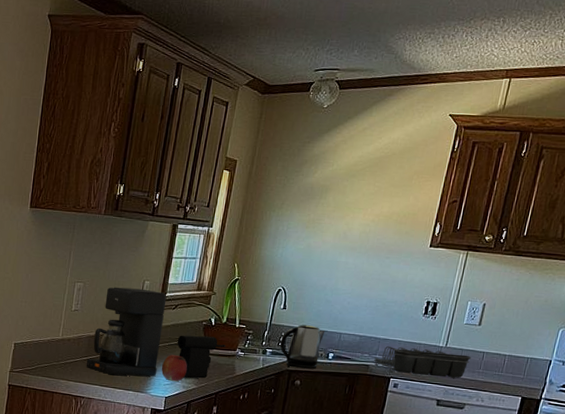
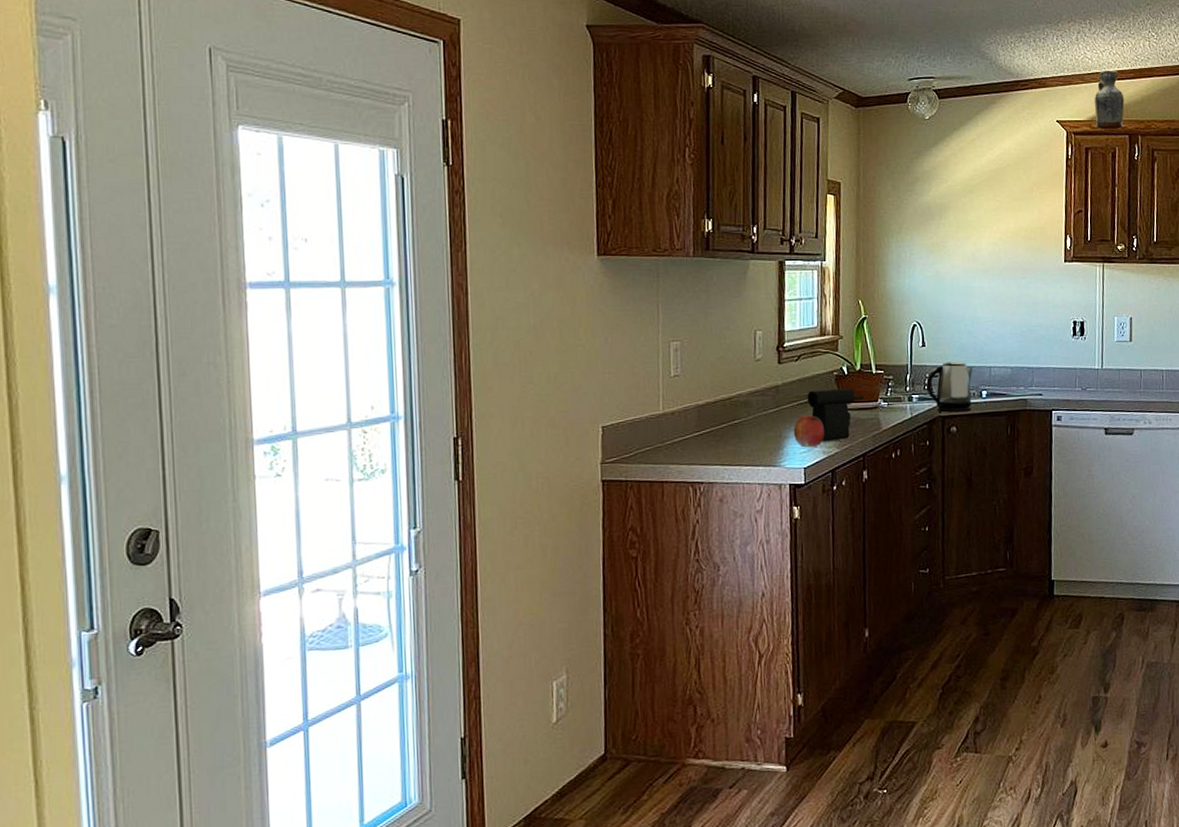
coffee maker: present [86,287,167,377] -> none [699,341,788,451]
dish rack: present [374,345,471,379] -> none [1031,373,1129,405]
ceramic jug: none [487,68,524,127] -> present [1094,71,1125,130]

